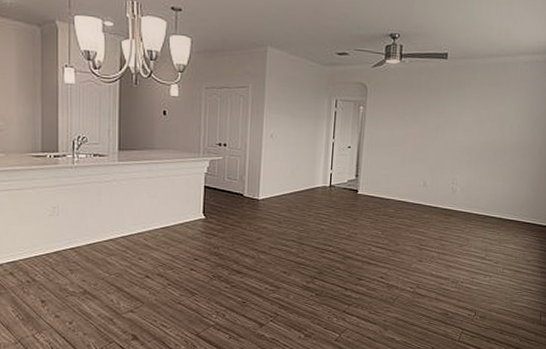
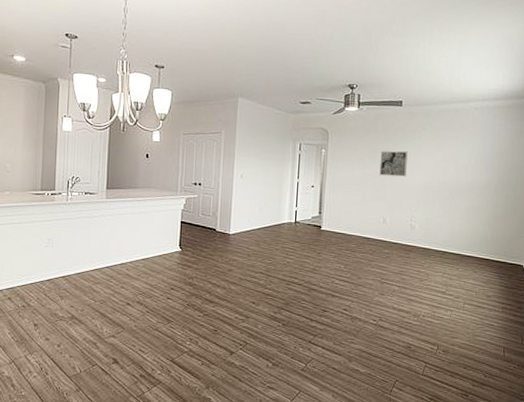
wall art: none [421,108,452,137] -> present [379,150,408,177]

